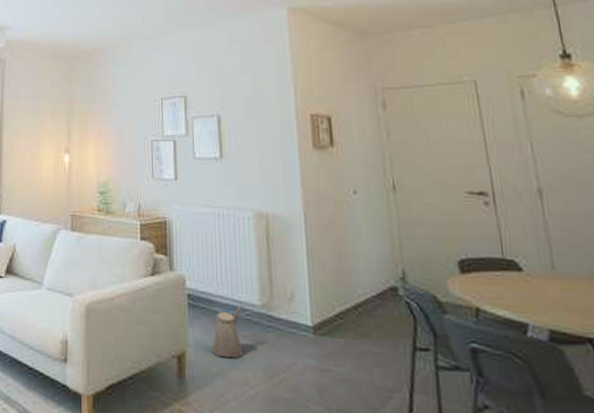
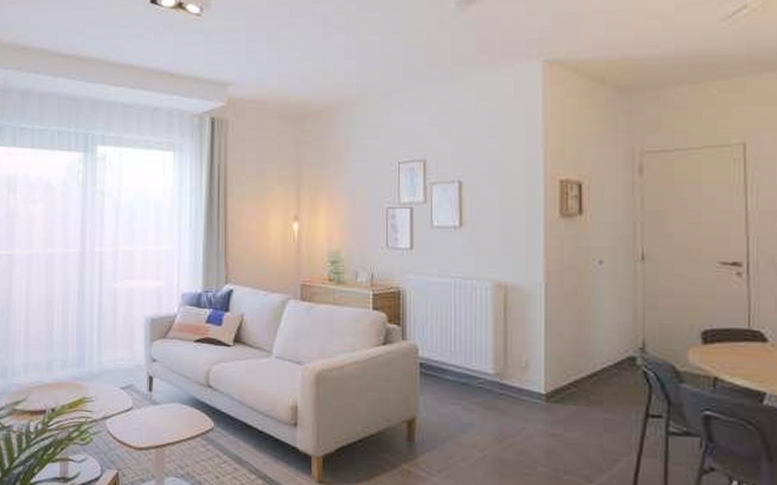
watering can: present [211,304,244,359] -> none [442,373,476,424]

